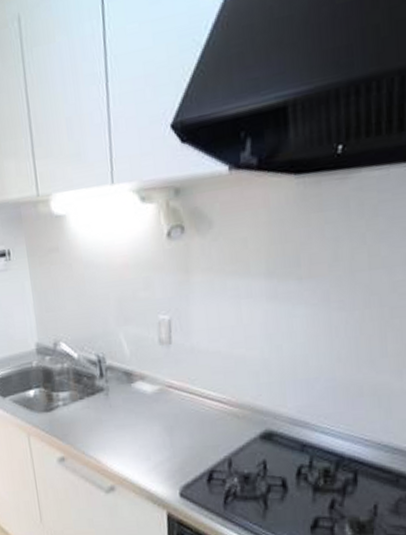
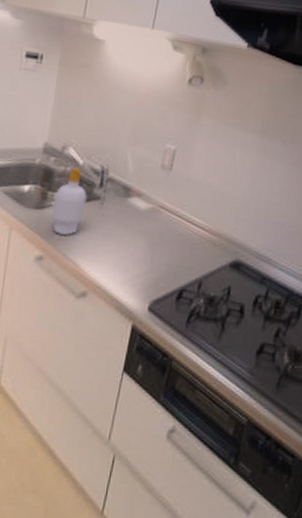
soap bottle: none [59,362,93,434] -> present [51,167,87,235]

